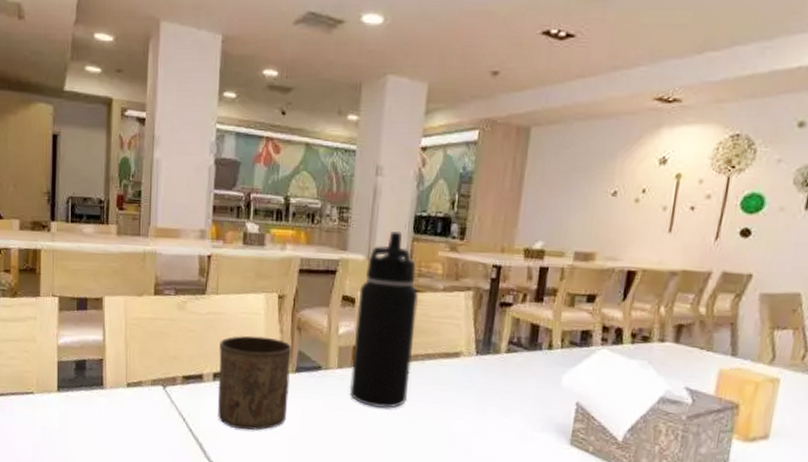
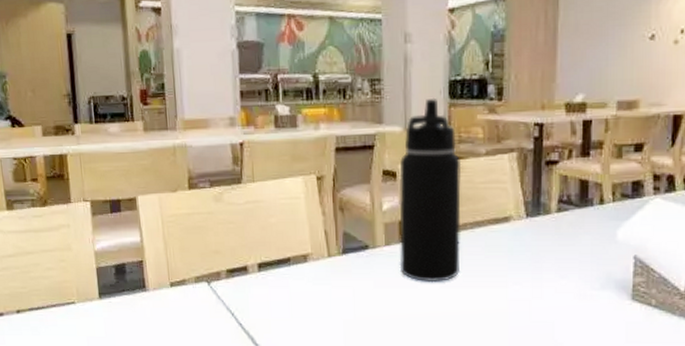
cup: present [218,335,292,430] -> none [261,221,338,319]

